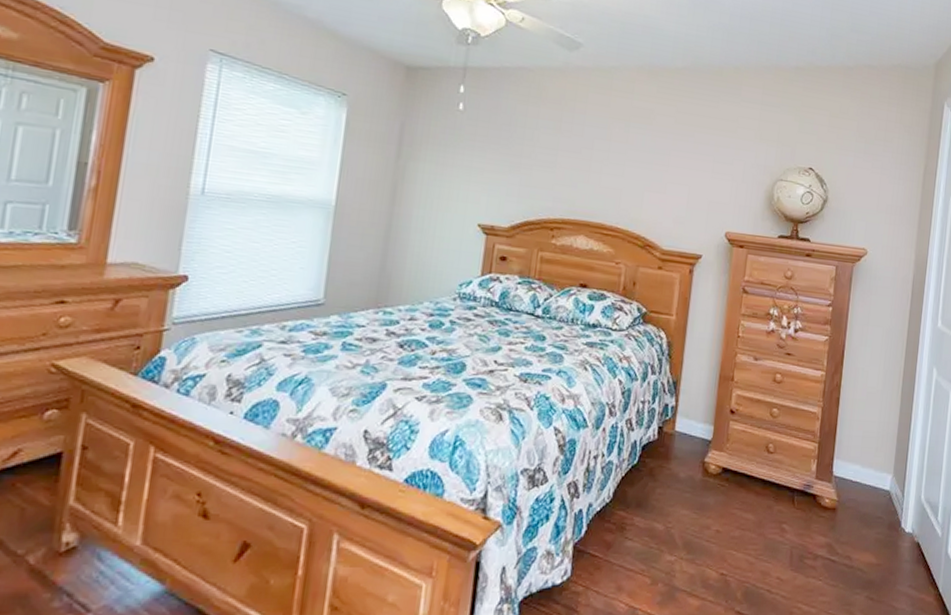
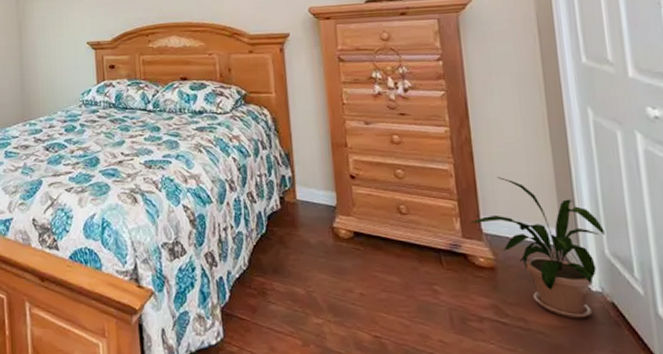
house plant: none [824,423,925,557] -> present [470,177,605,319]

